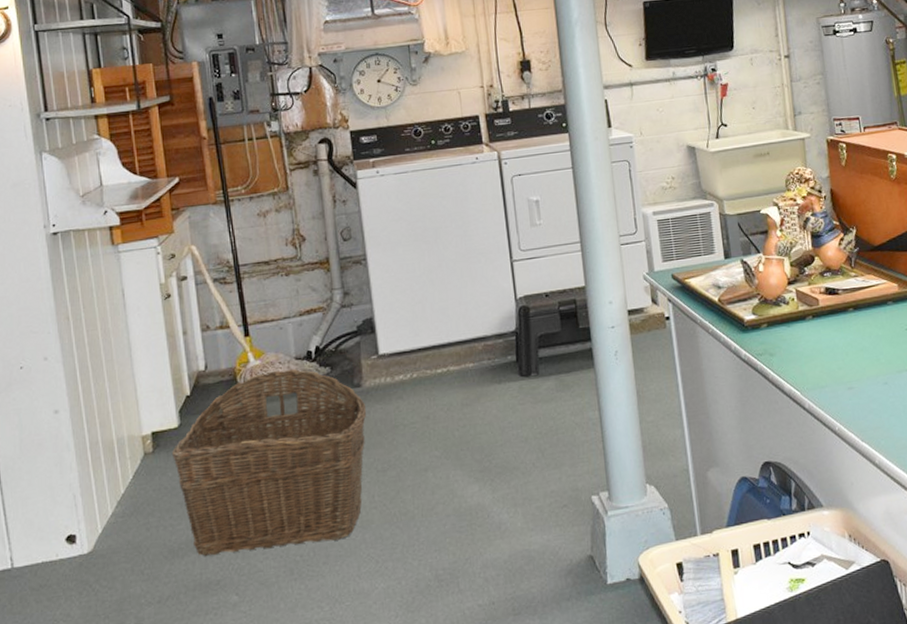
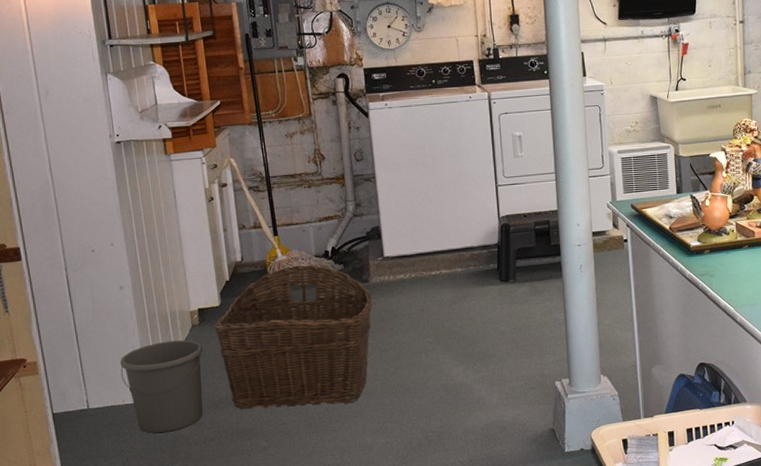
bucket: none [53,472,157,595] -> present [120,340,203,433]

